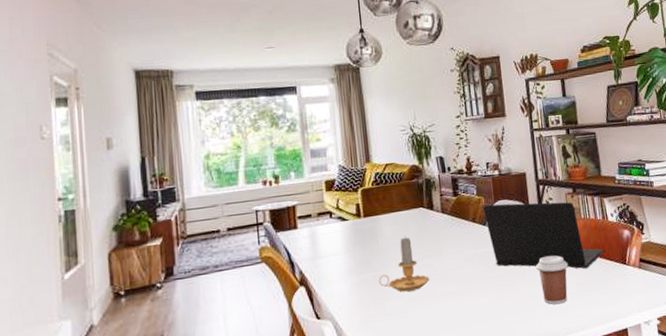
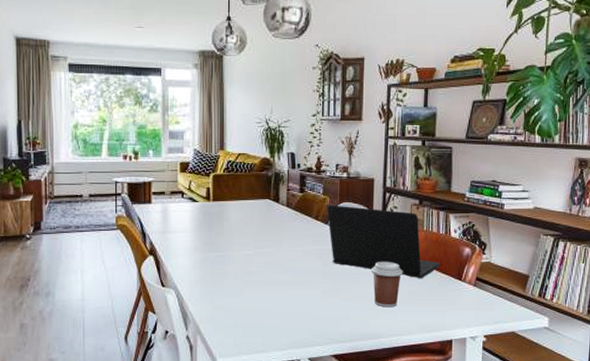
candle: present [378,236,430,292] -> none [220,223,268,274]

